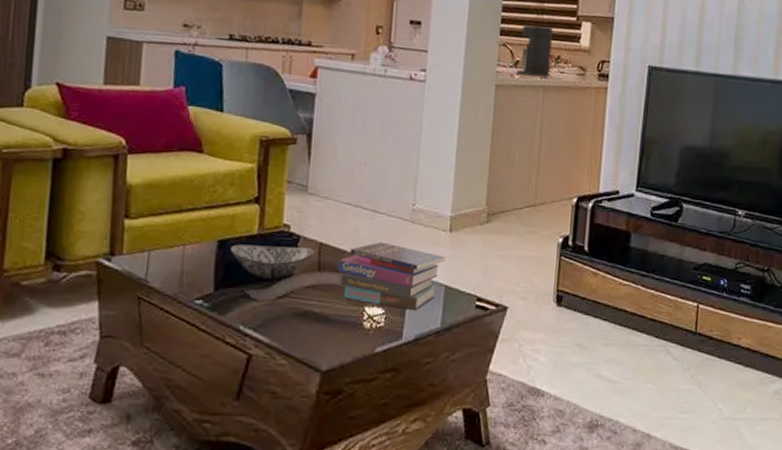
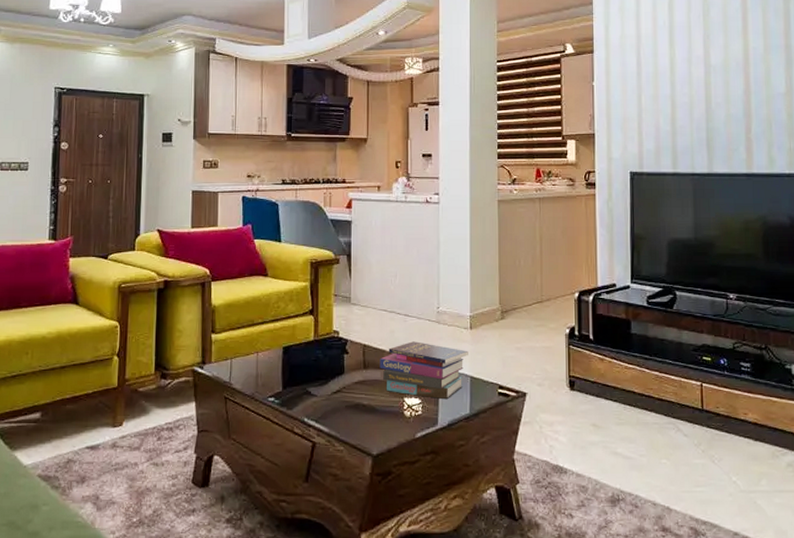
decorative bowl: present [231,244,315,279] -> none [293,349,360,377]
coffee maker: present [516,25,553,78] -> none [514,147,544,192]

